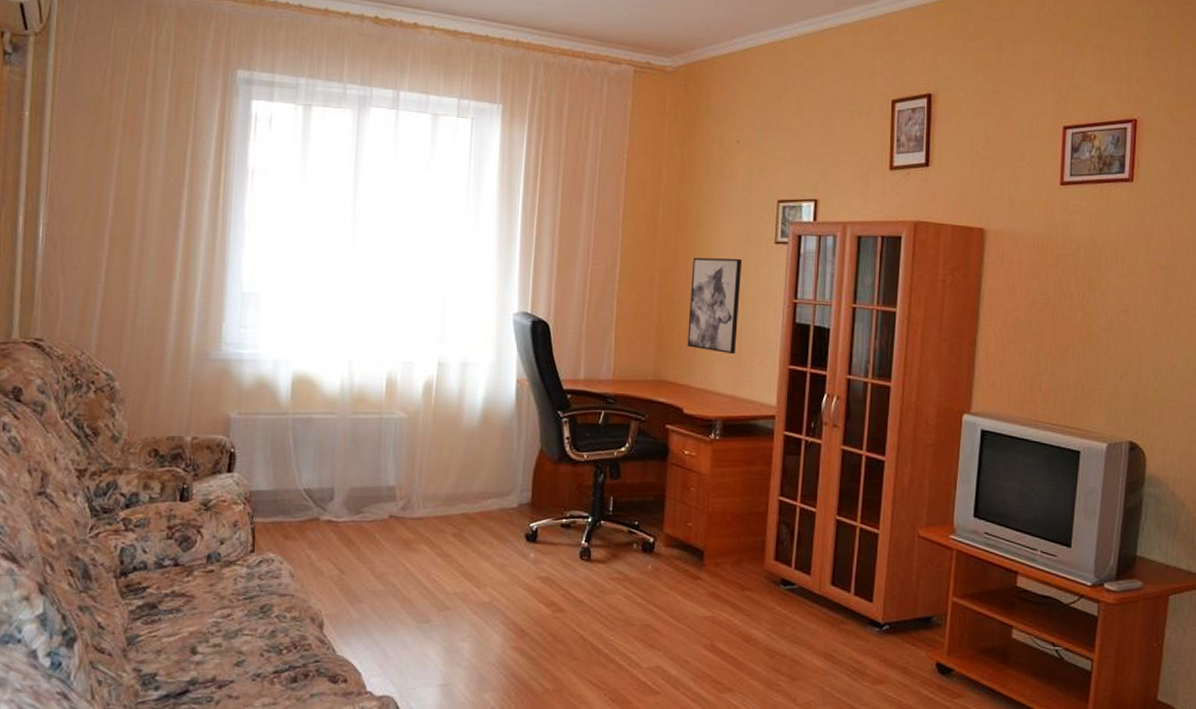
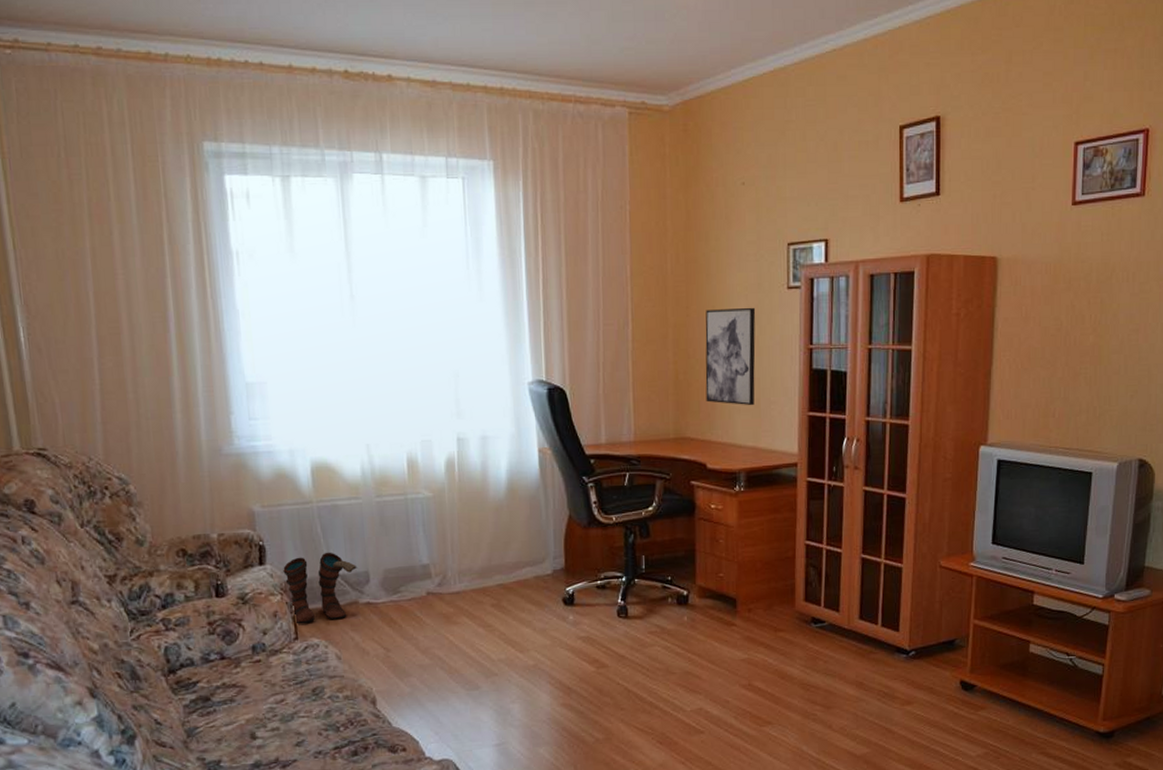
boots: none [250,465,324,537] -> present [283,552,358,624]

